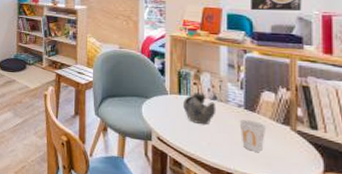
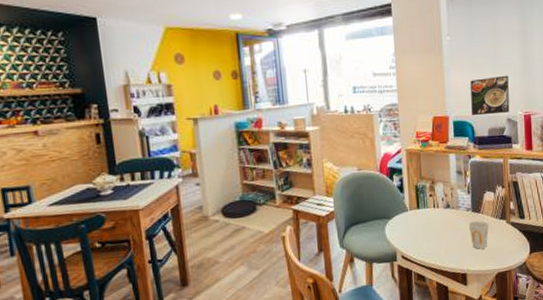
teapot: present [183,92,217,125] -> none [422,203,450,235]

